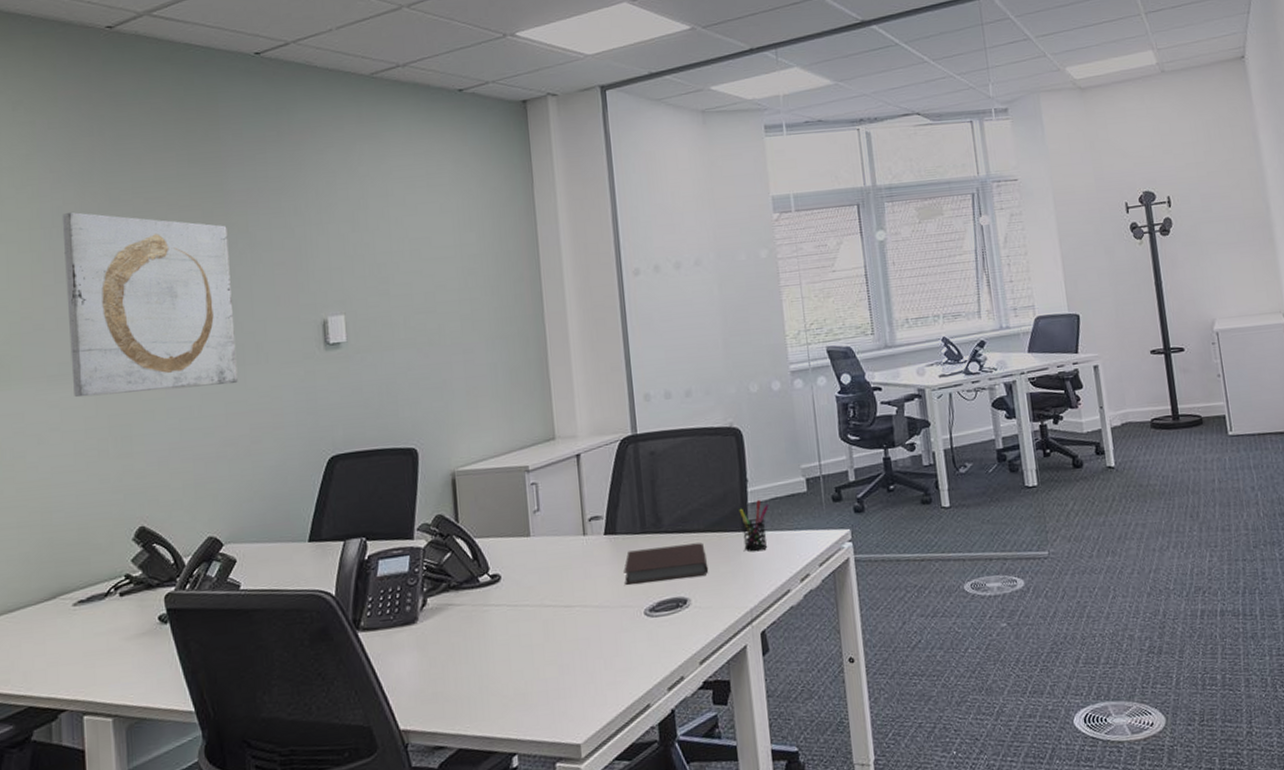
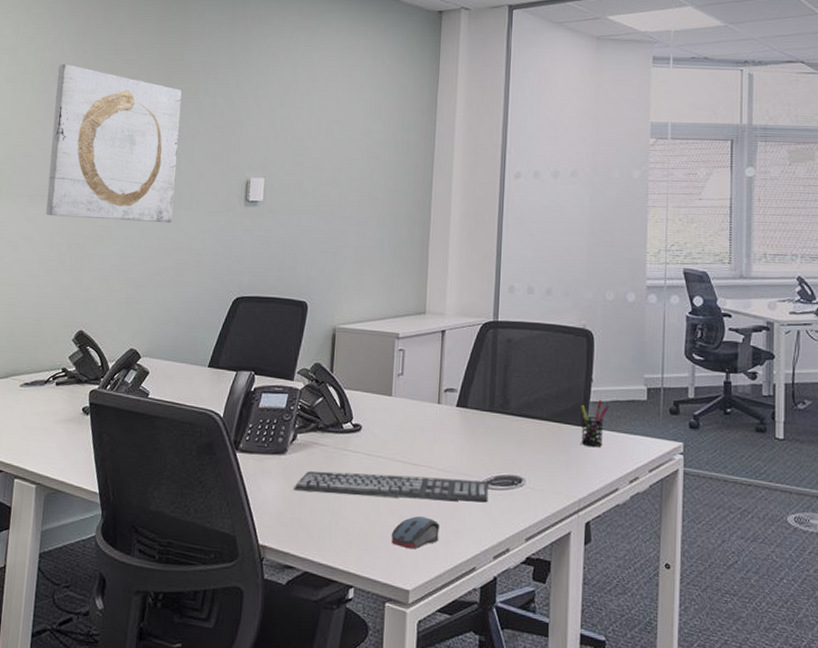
keyboard: none [432,609,654,663] -> present [294,471,489,502]
computer mouse: none [551,661,606,700] -> present [391,516,440,550]
notebook: present [624,542,709,585] -> none [468,425,546,460]

